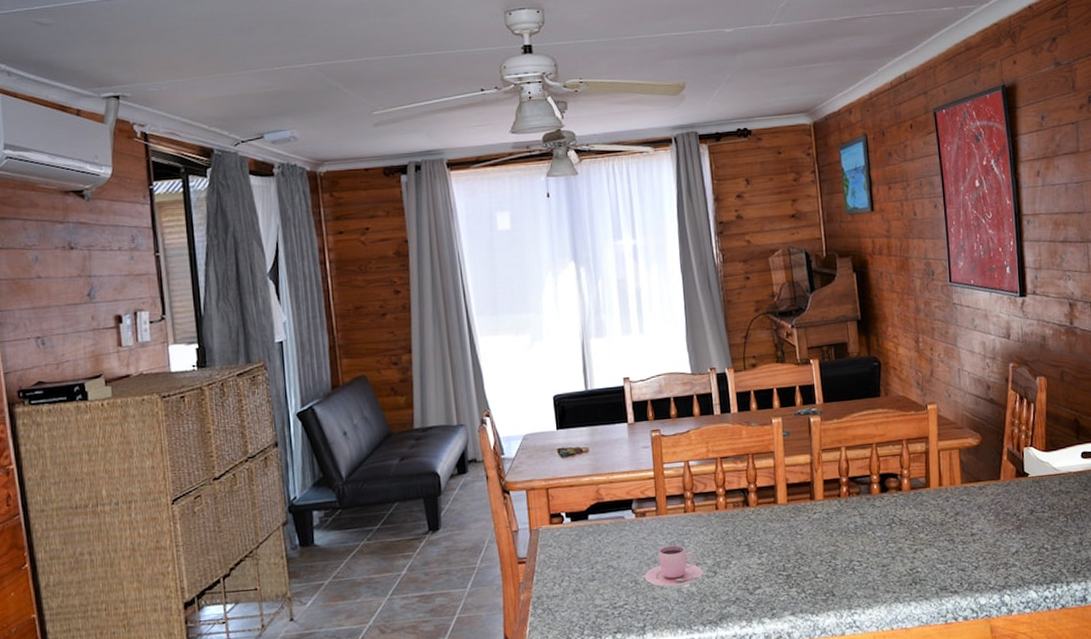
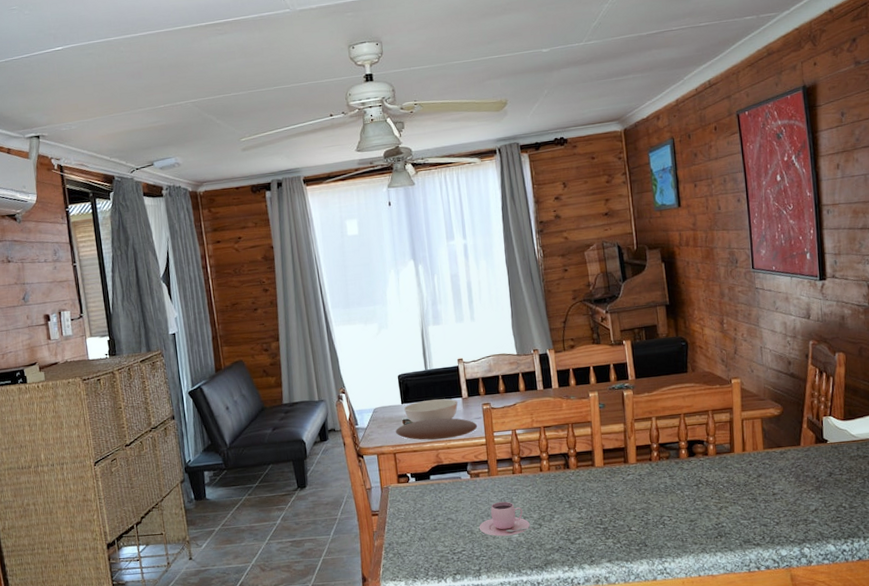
placemat: none [549,446,645,473] -> present [396,418,478,440]
bowl: none [559,424,623,453] -> present [404,398,458,423]

